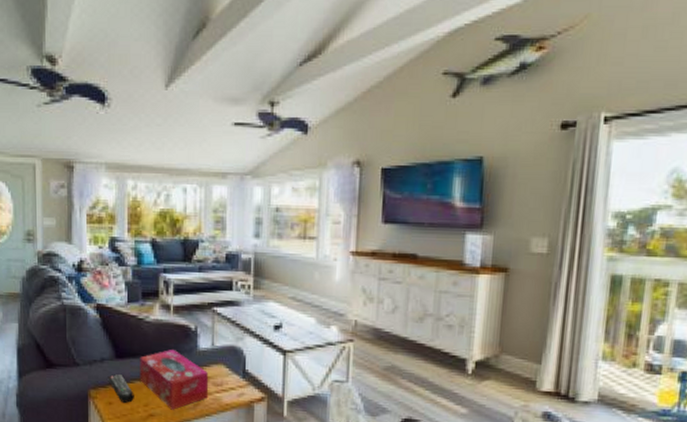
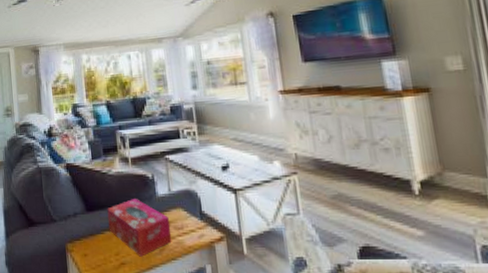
remote control: present [108,373,134,403] -> none [81,226,106,253]

